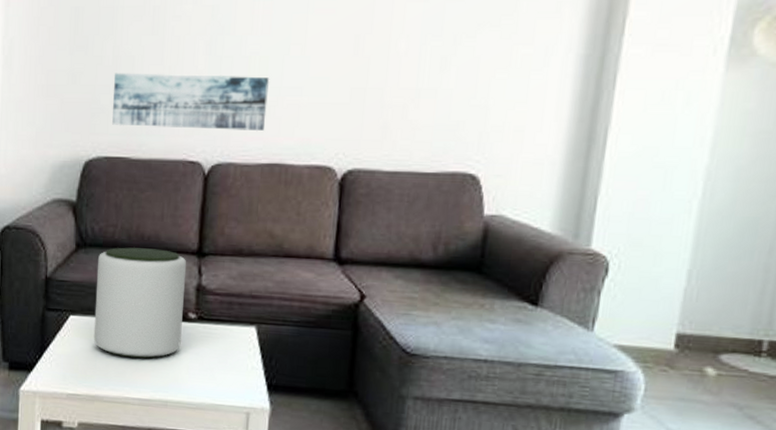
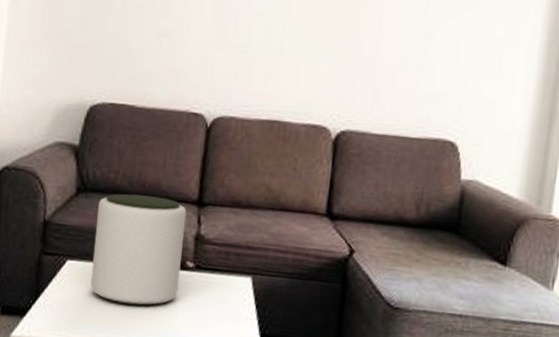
wall art: present [112,73,270,132] -> none [118,22,272,89]

